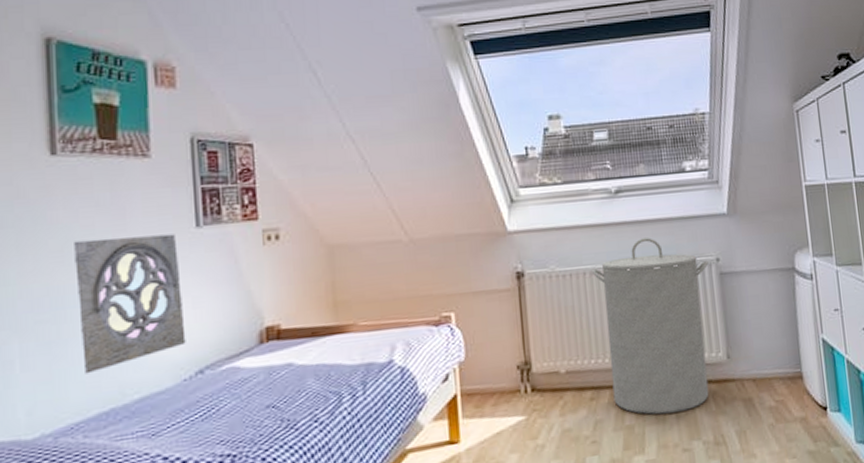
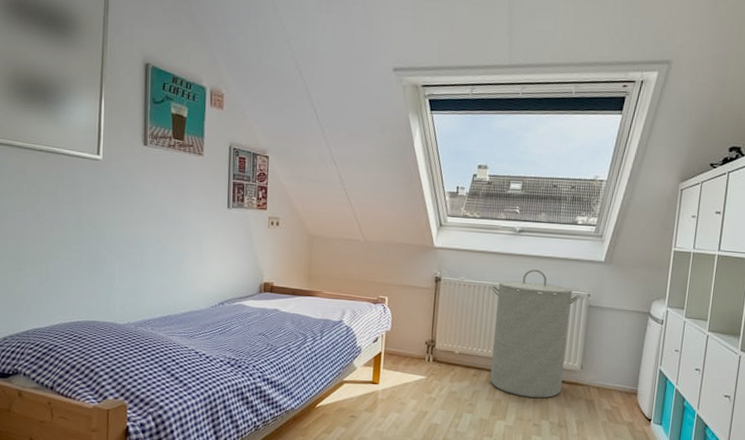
wall ornament: present [74,234,186,374] -> none [153,205,215,291]

